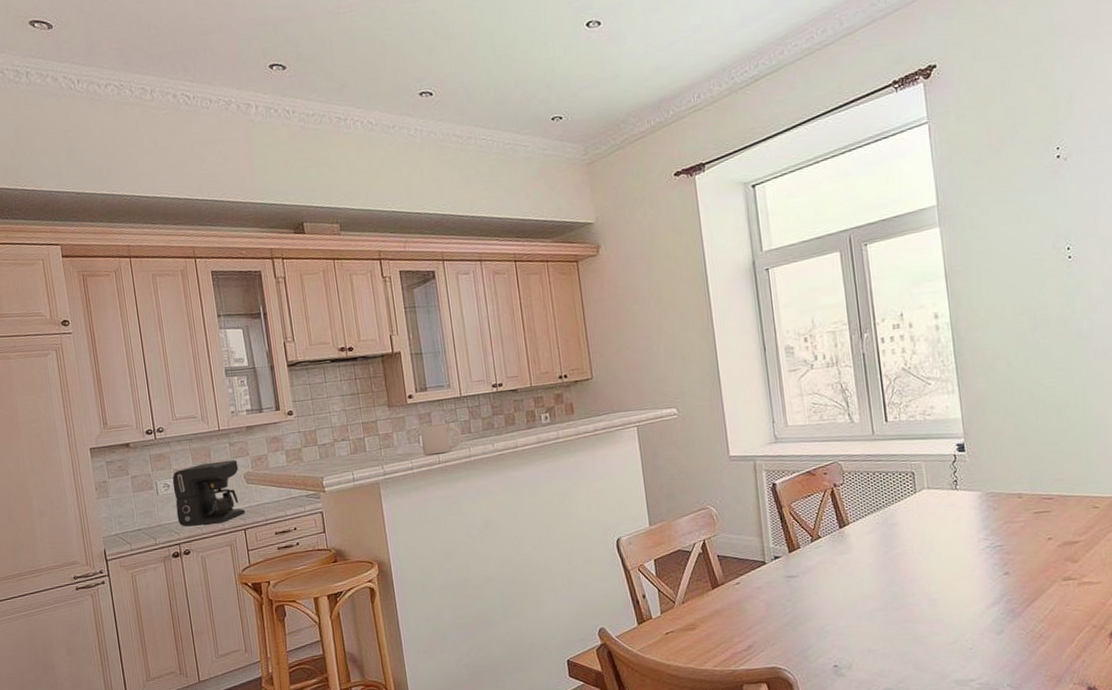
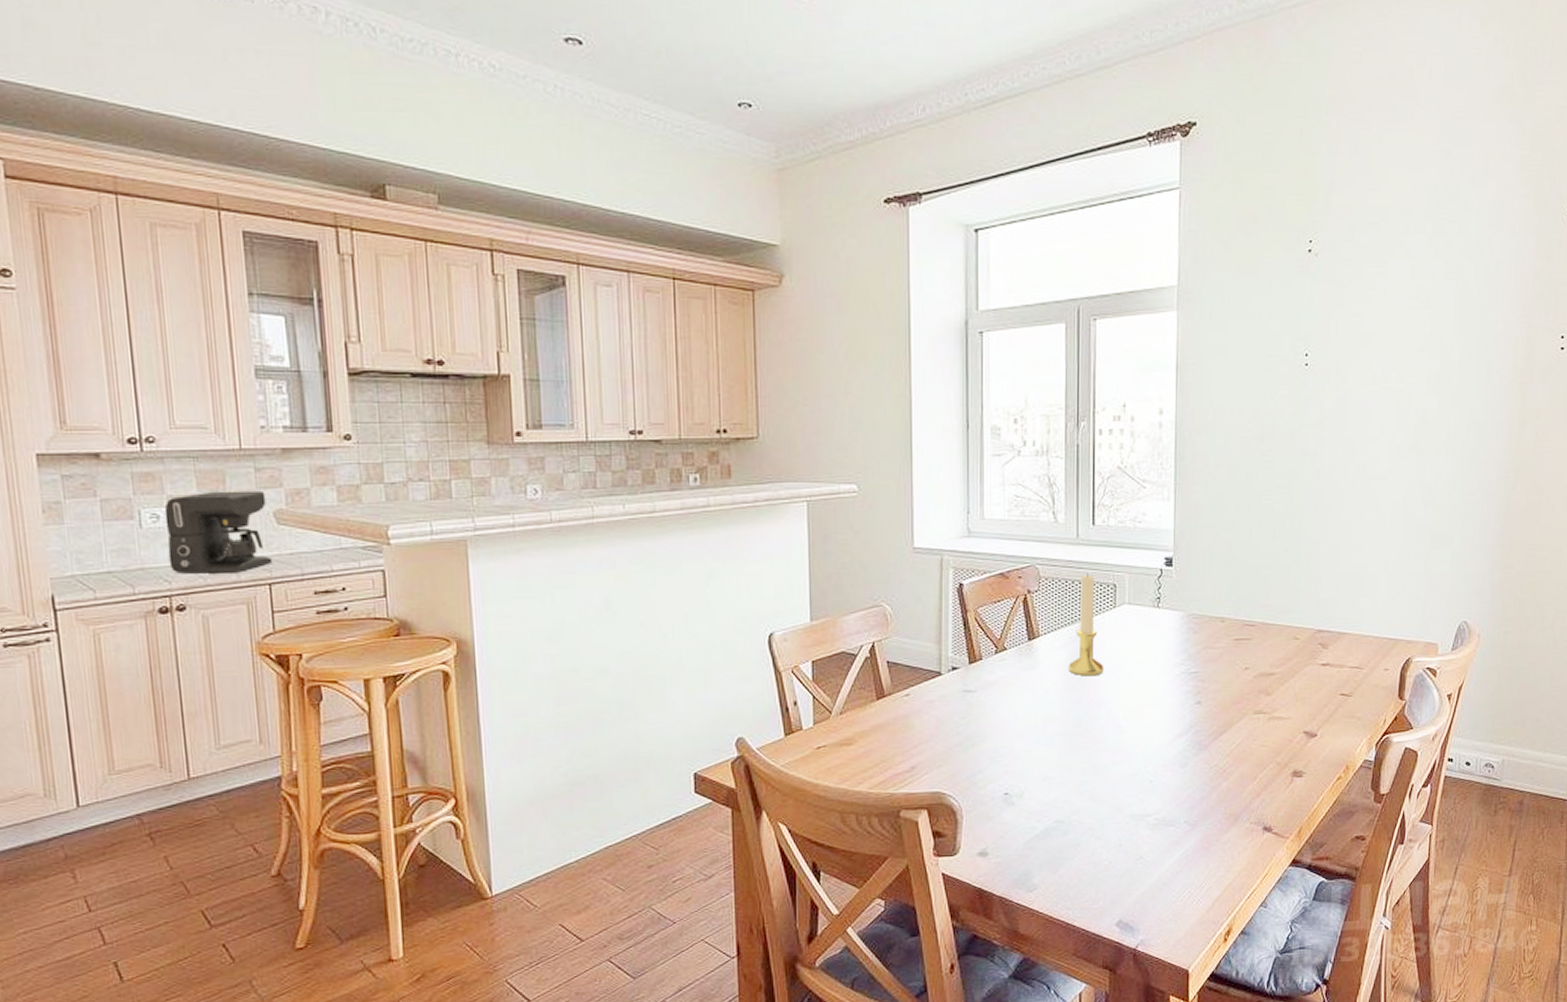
mug: present [419,423,462,456] -> none [527,473,585,511]
candle holder: none [878,463,913,557] -> present [1068,572,1105,677]

